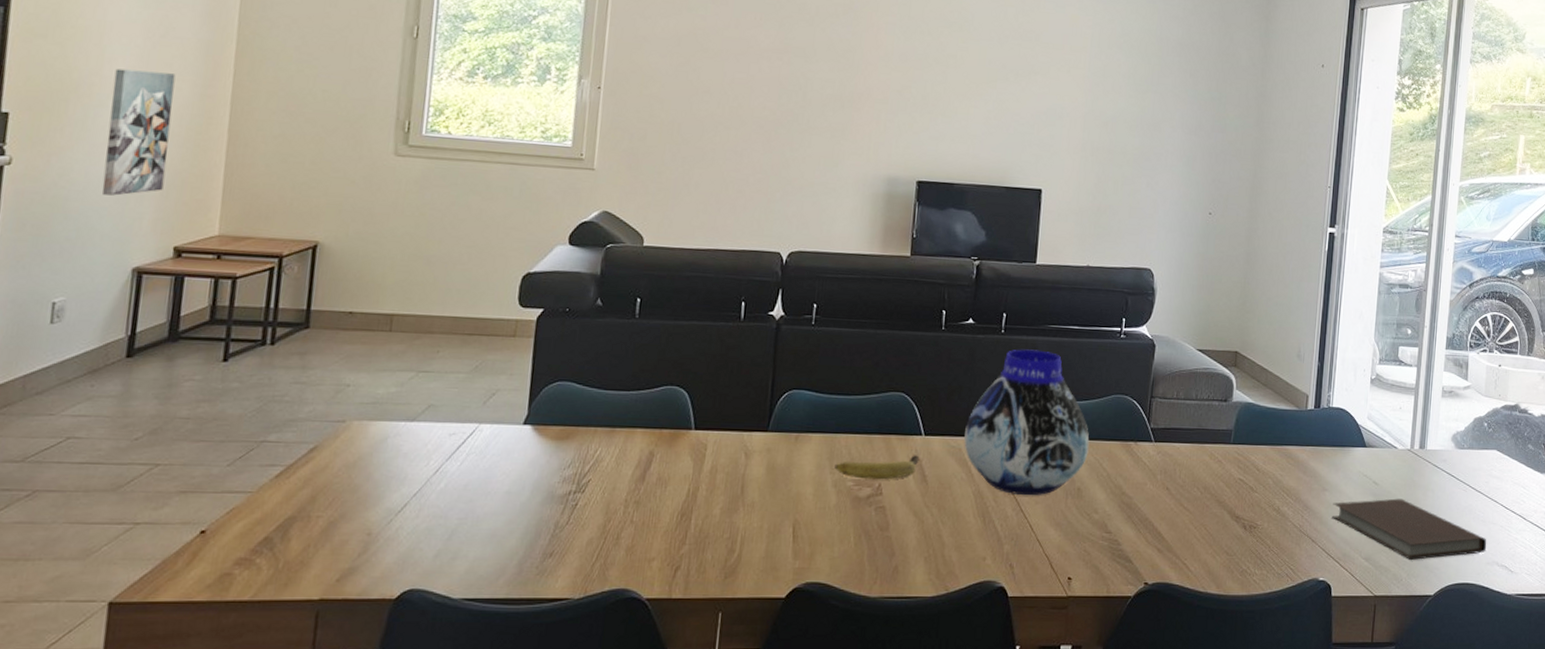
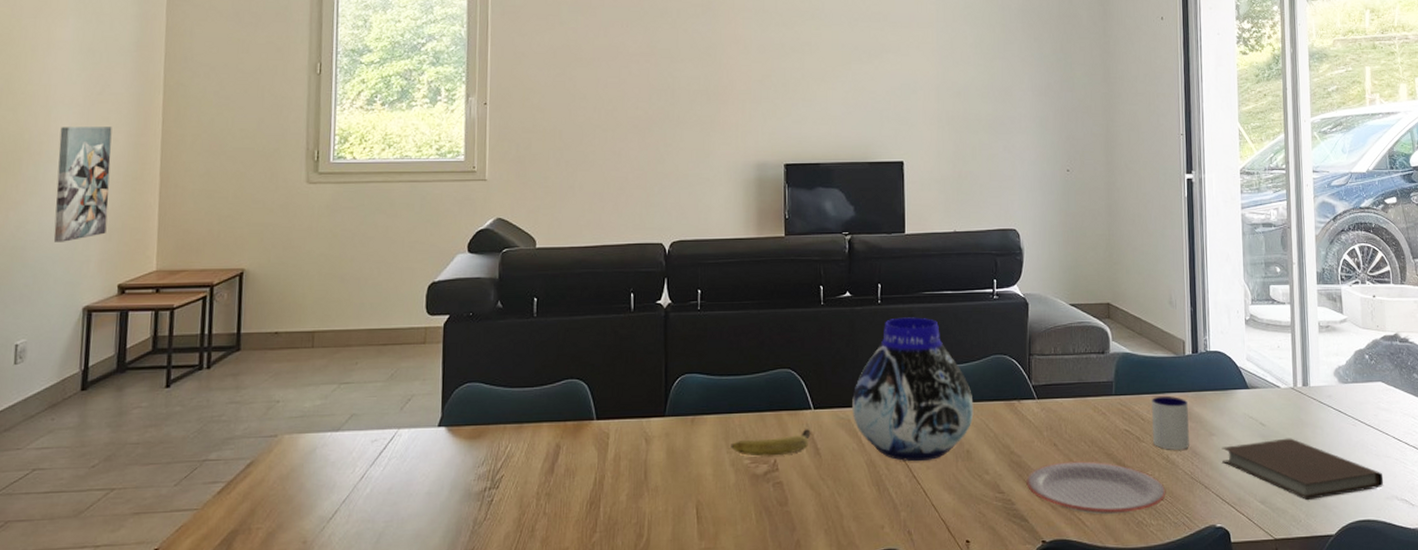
plate: none [1134,506,1273,562] -> present [1026,461,1166,515]
mug: none [1266,449,1304,503] -> present [1152,396,1189,450]

